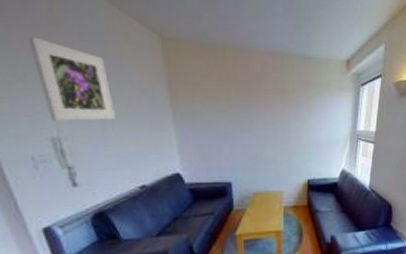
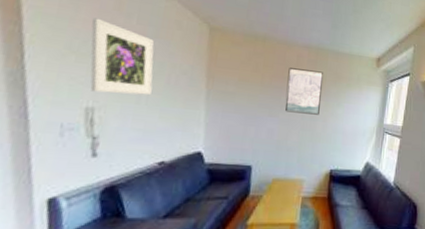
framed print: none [254,78,292,127] -> present [285,67,324,115]

